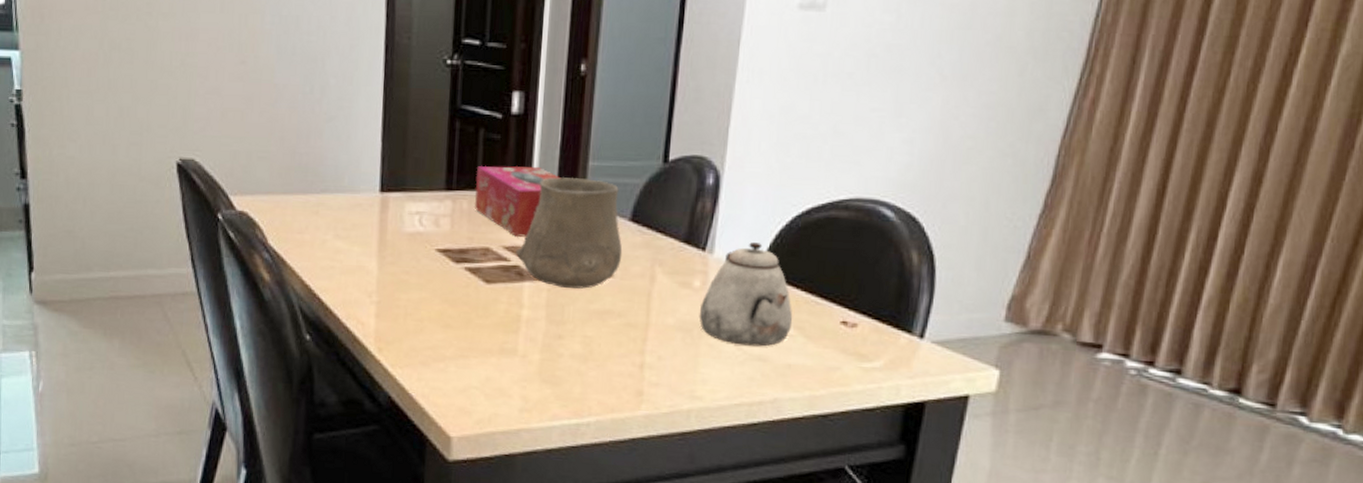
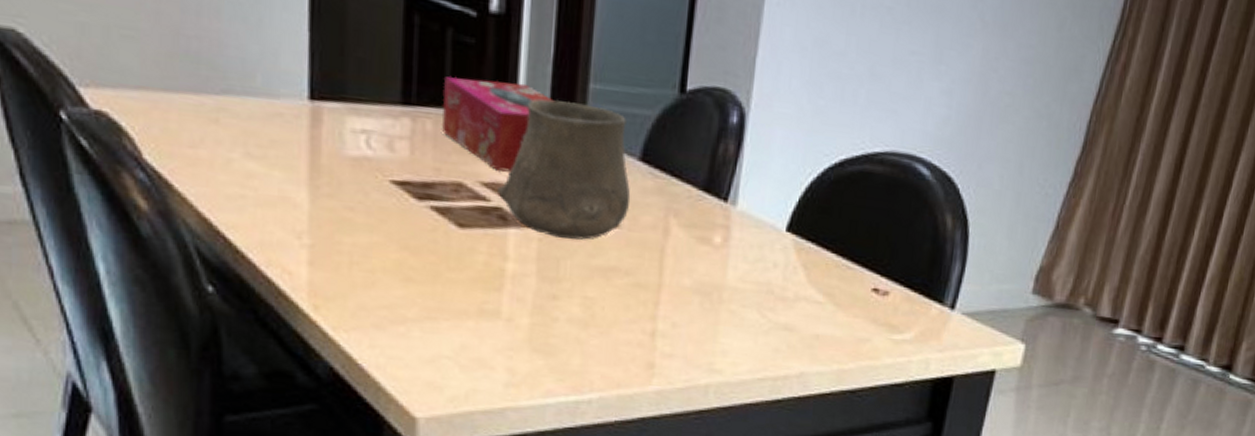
teapot: present [699,242,793,347] -> none [719,195,823,314]

